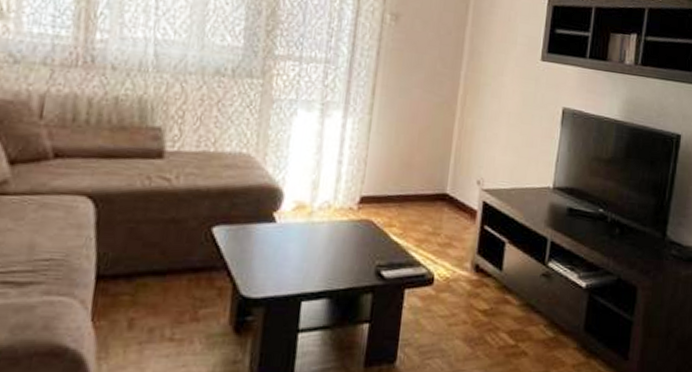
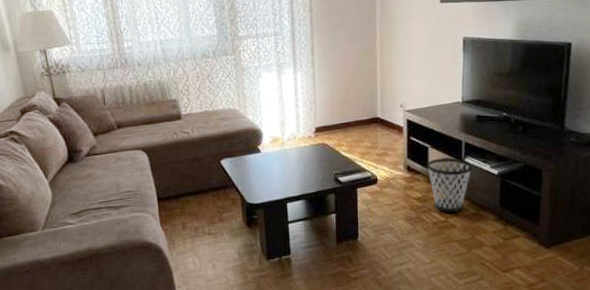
wastebasket: none [500,258,556,336] -> present [427,157,472,214]

